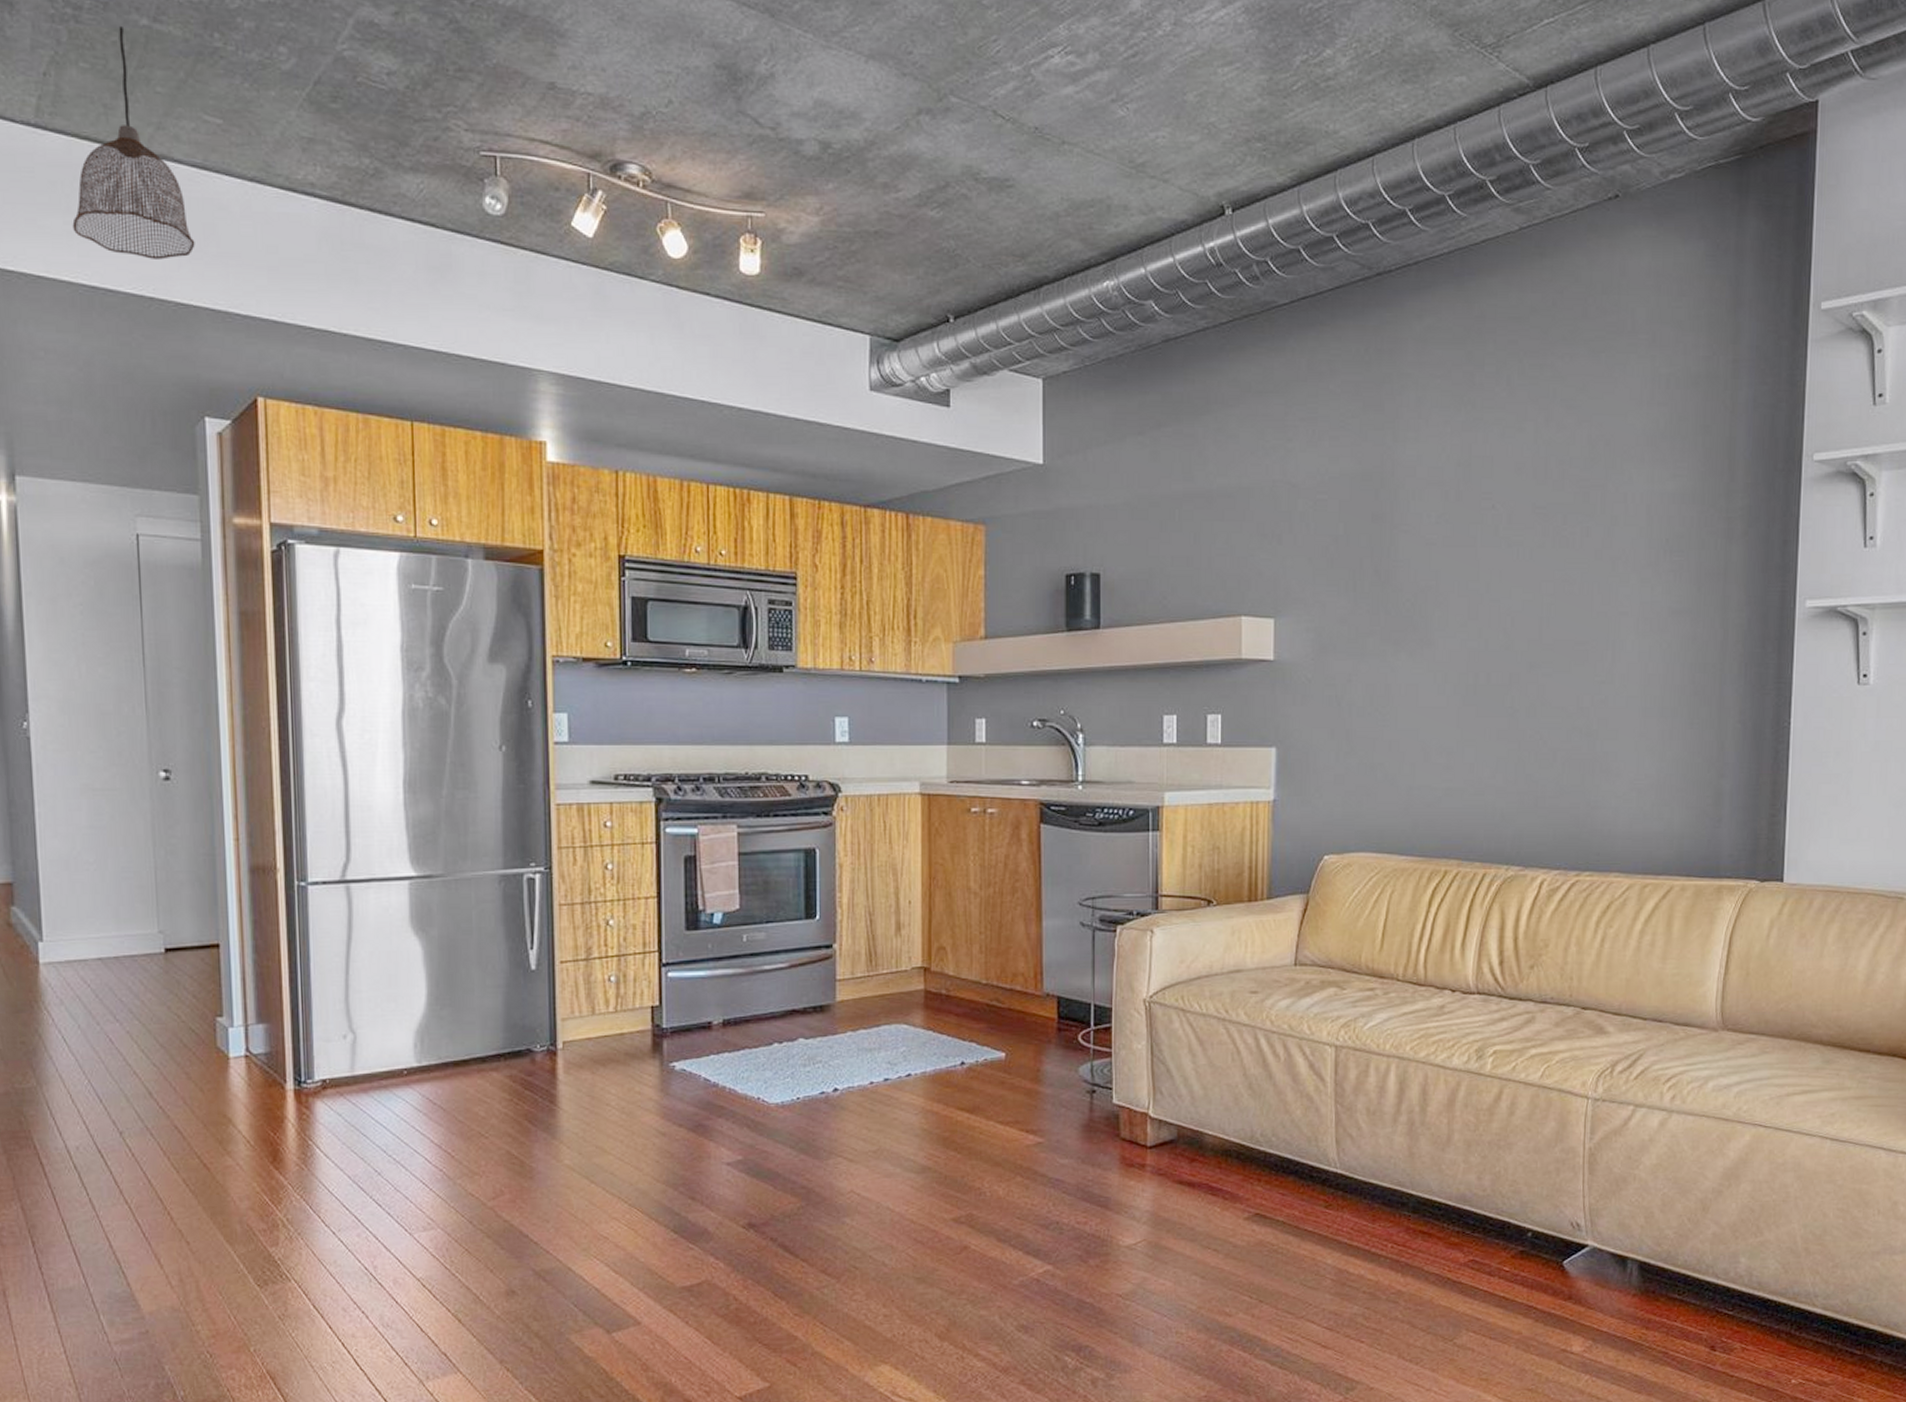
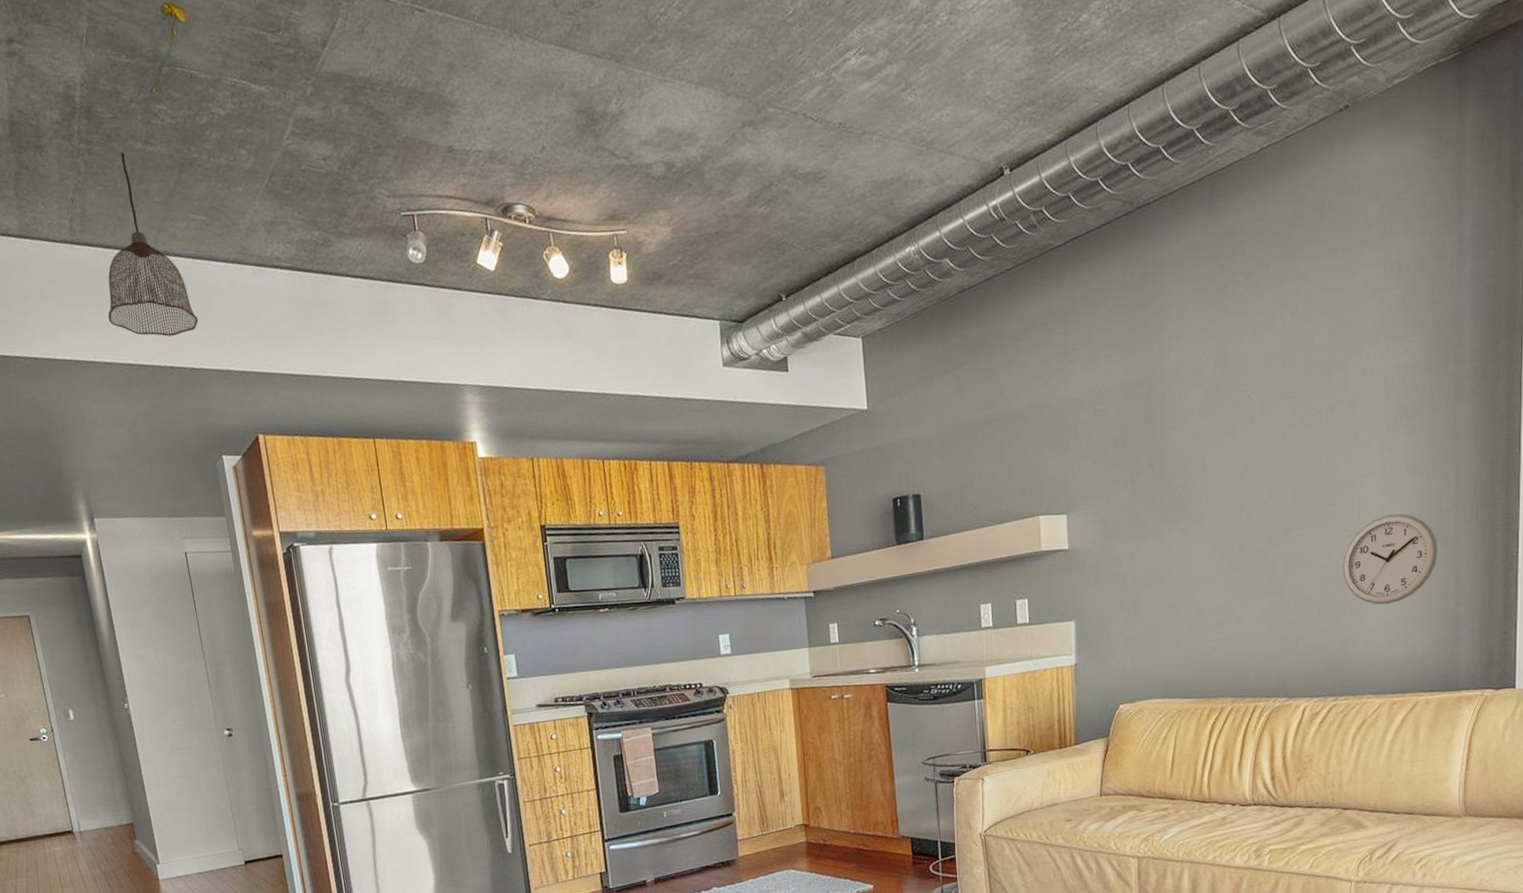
wall clock: none [1592,662,1701,768] -> present [1342,513,1438,605]

